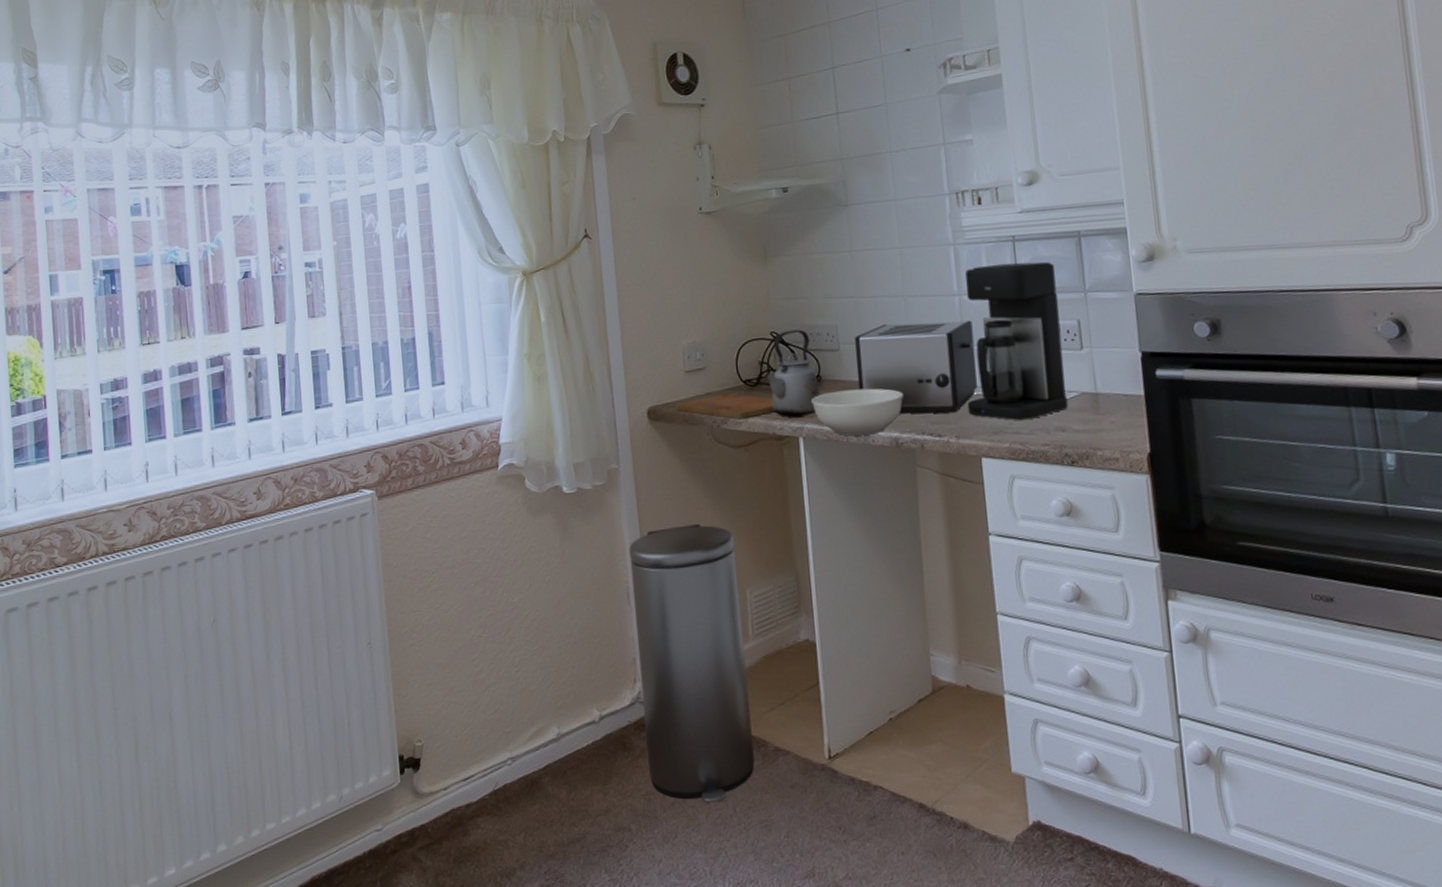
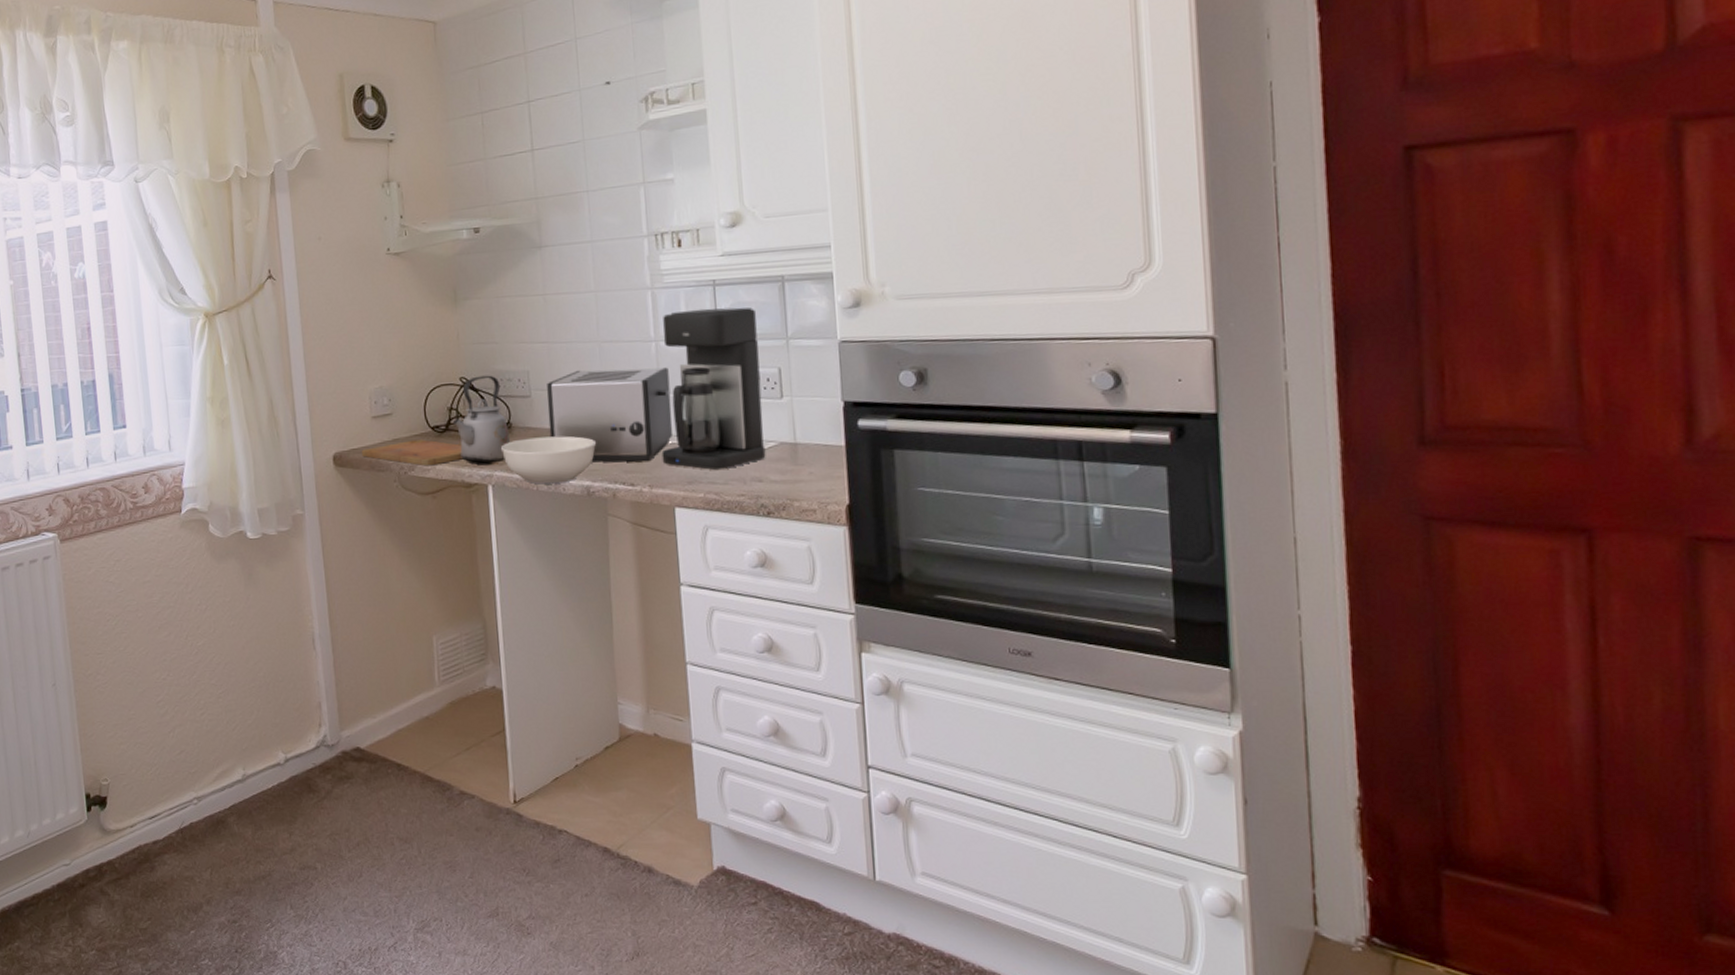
pedal bin: present [629,524,755,804] -> none [314,571,440,844]

